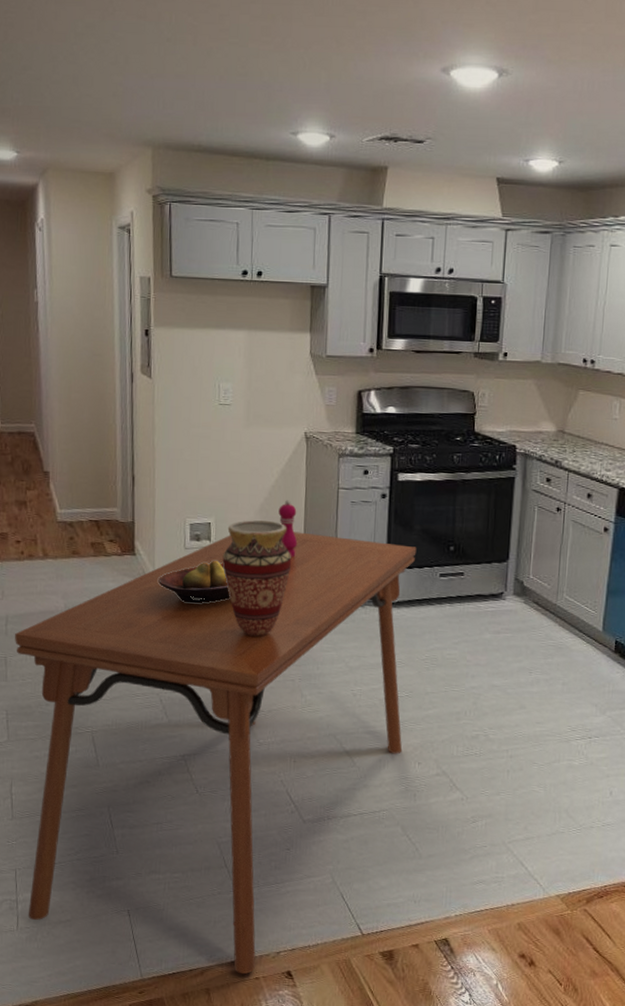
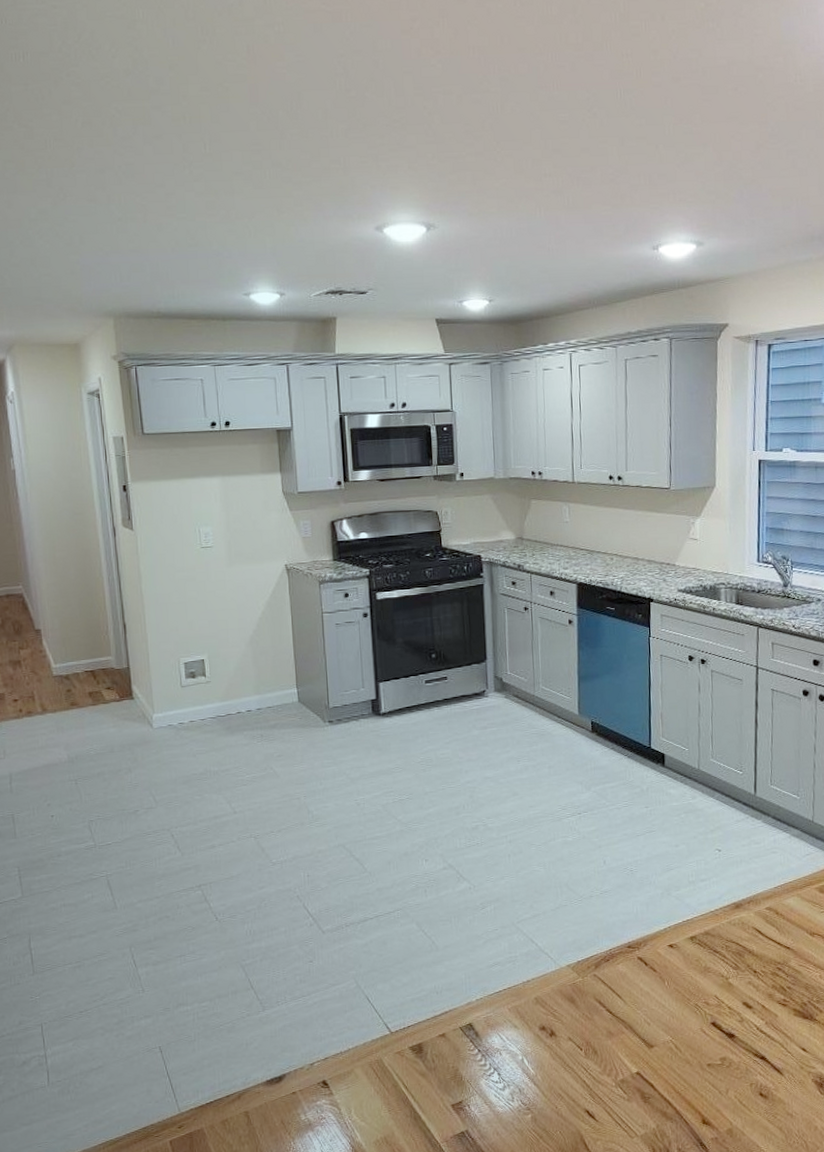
dining table: present [15,531,417,975] -> none [20,657,409,1092]
fruit bowl: present [158,560,230,604] -> none [159,694,230,739]
vase: present [222,520,292,637] -> none [219,651,286,762]
pepper mill: present [278,500,298,557] -> none [268,629,290,683]

